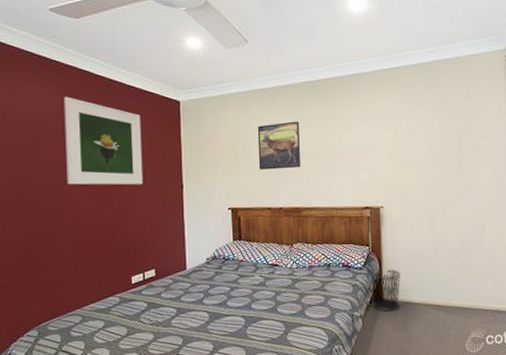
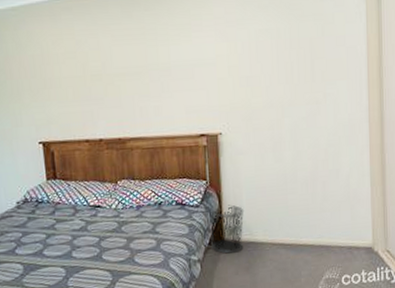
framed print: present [257,121,301,170] -> none [68,34,124,95]

